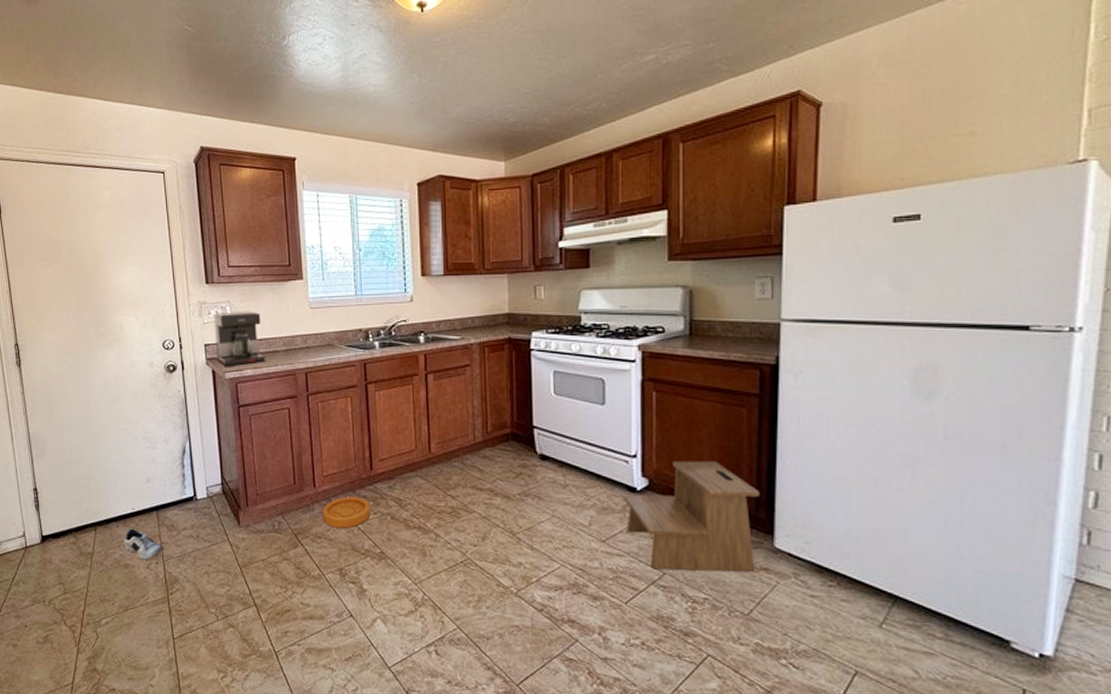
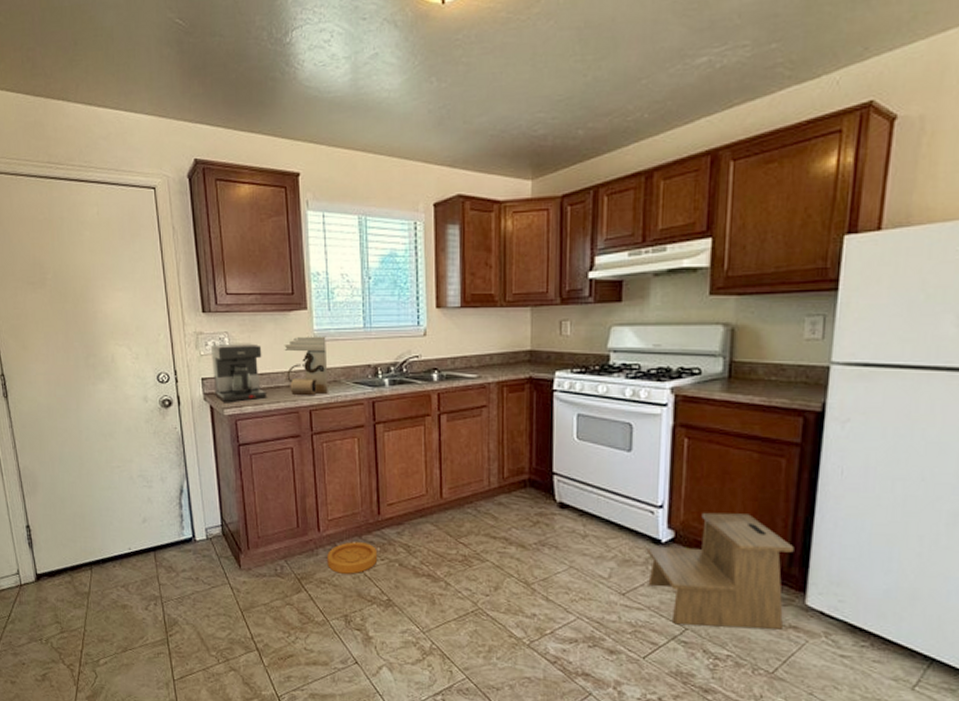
shoe: present [124,528,165,560] -> none [120,568,163,601]
paper towel holder: none [281,303,323,359] -> present [284,336,328,396]

